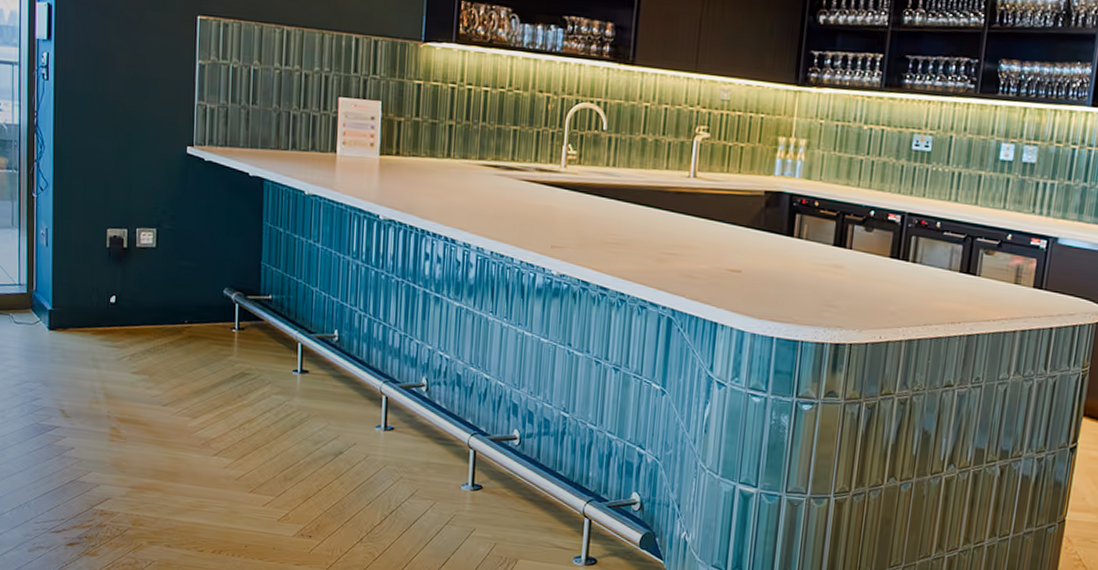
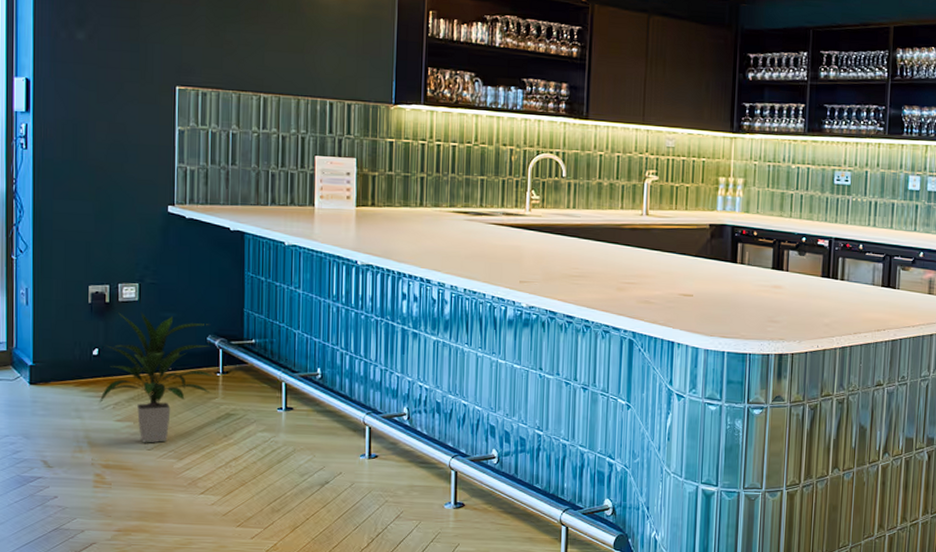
indoor plant: none [115,259,231,399] -> present [99,312,215,443]

